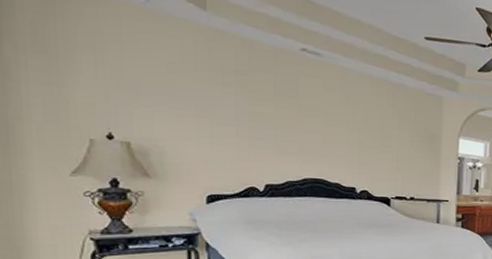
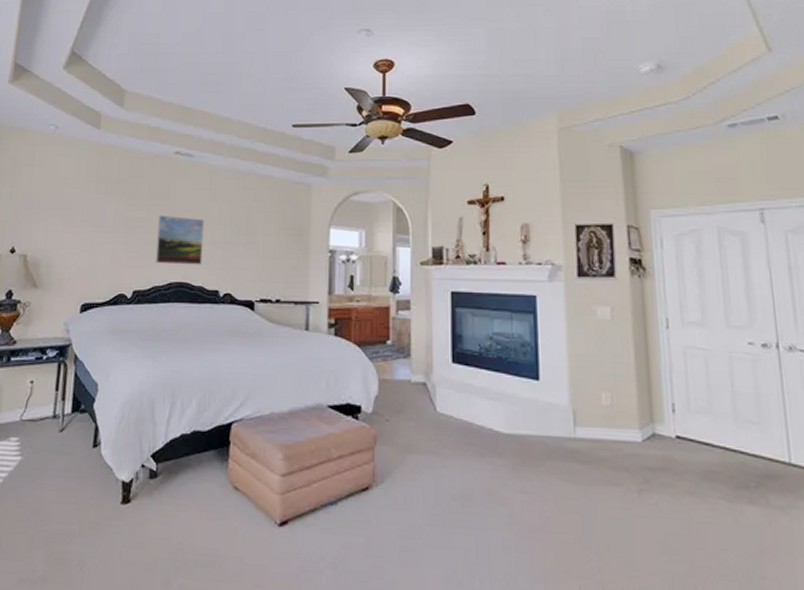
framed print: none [288,112,338,164] -> present [156,215,205,265]

